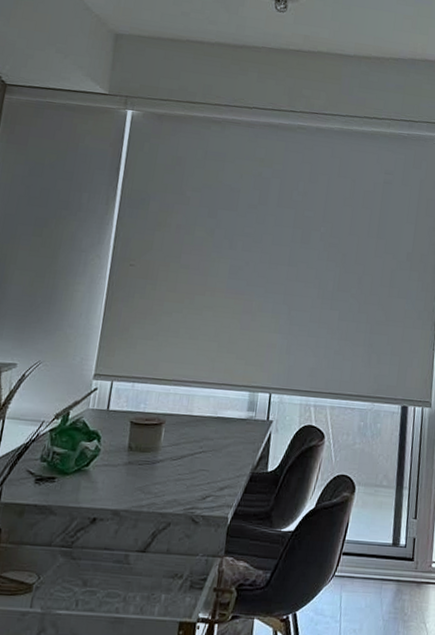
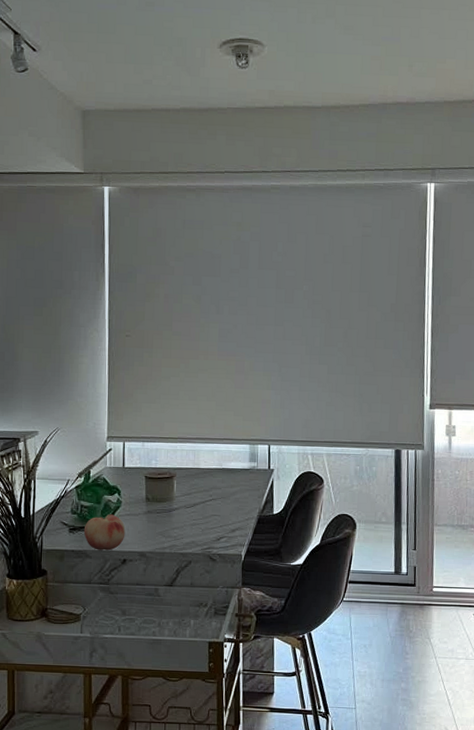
fruit: none [51,463,101,507] -> present [83,514,126,551]

